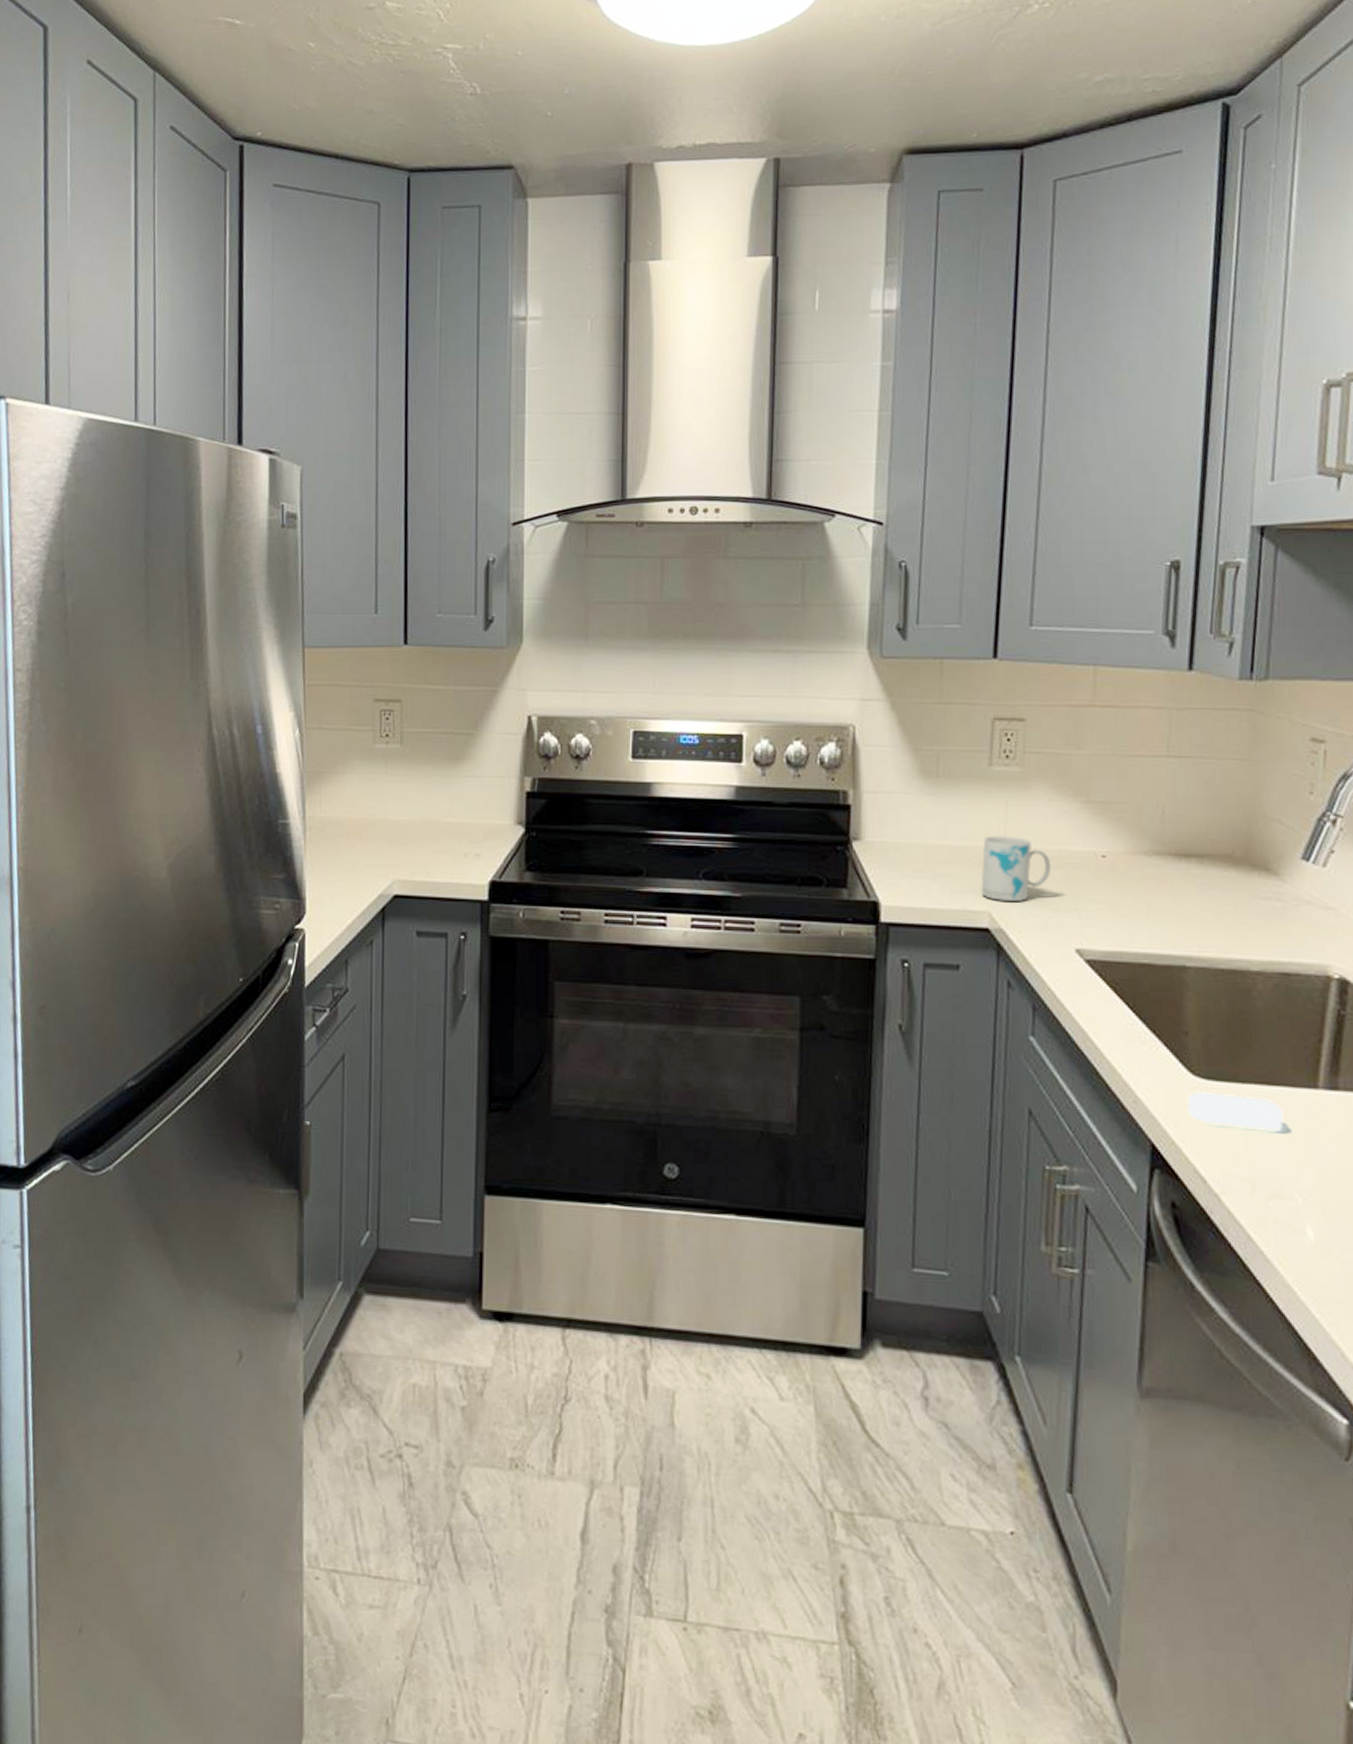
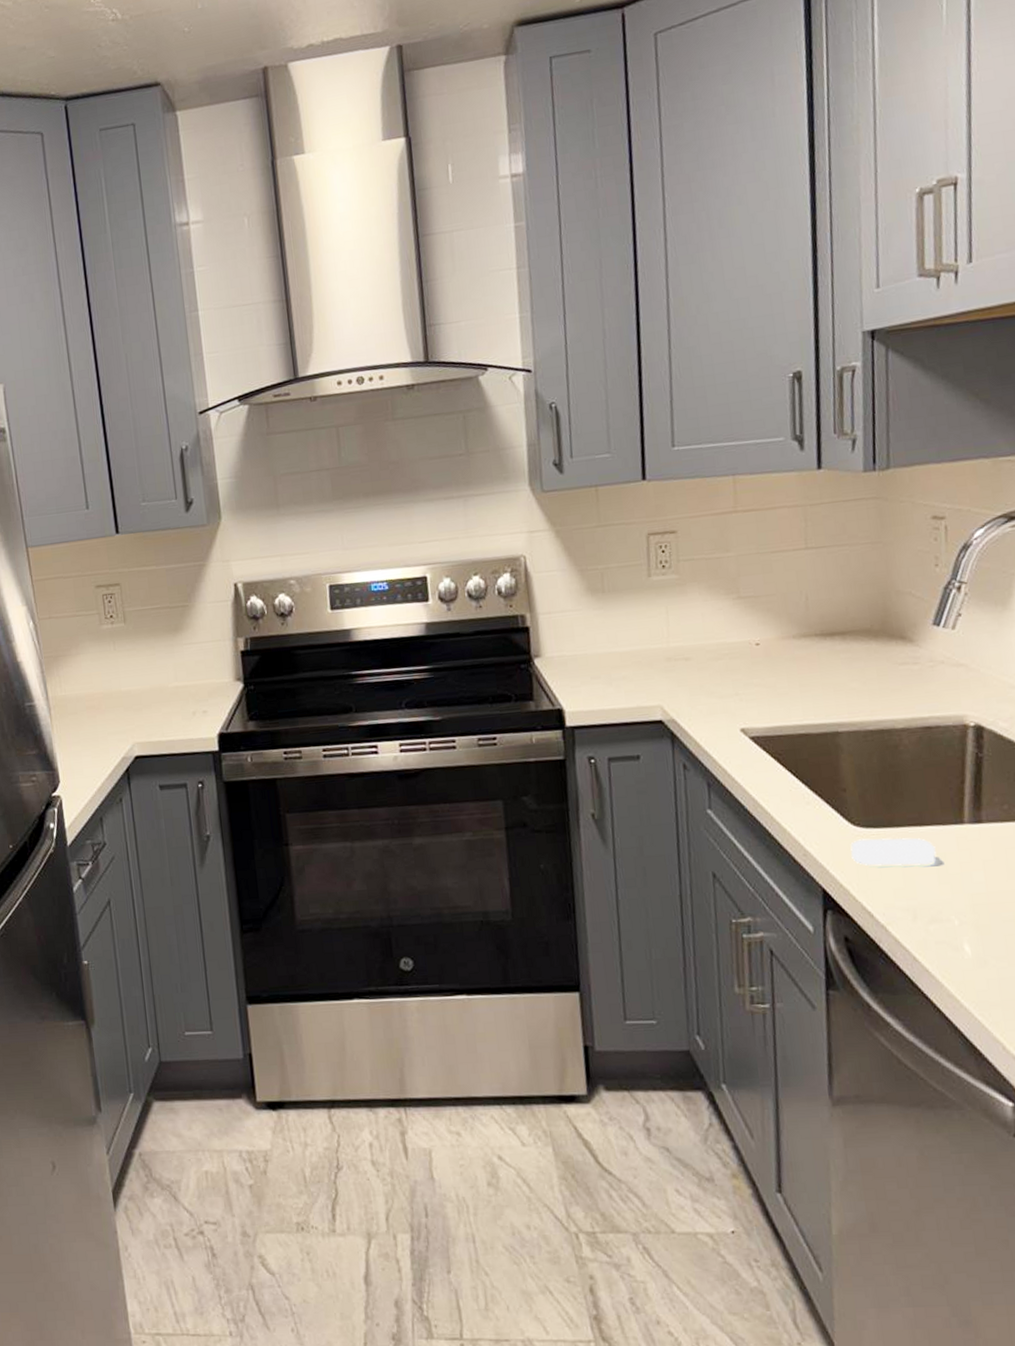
mug: present [981,835,1050,901] -> none [650,636,712,695]

